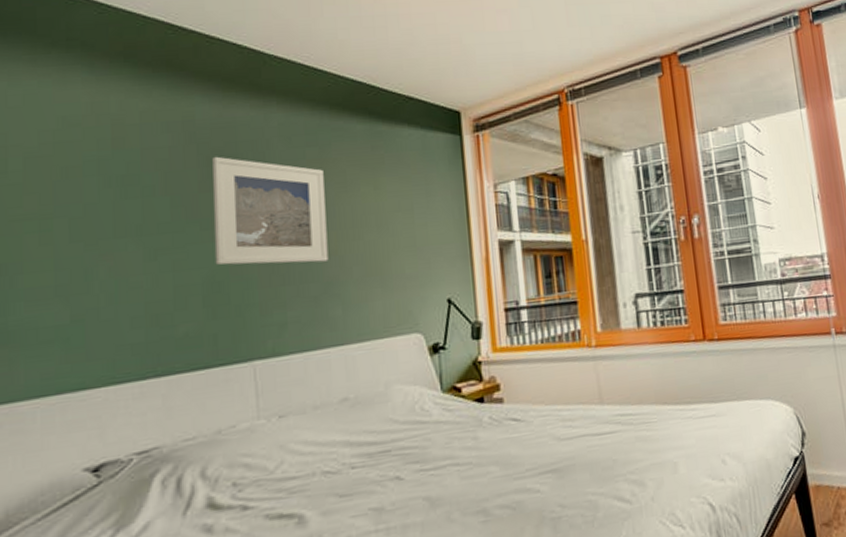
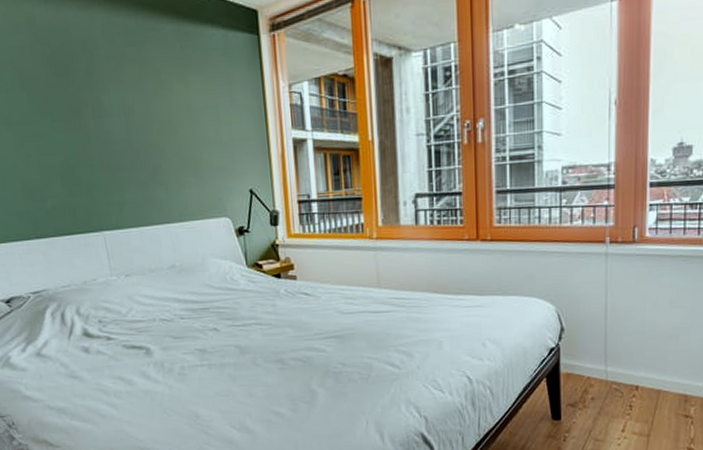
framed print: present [212,156,329,265] -> none [53,55,152,153]

